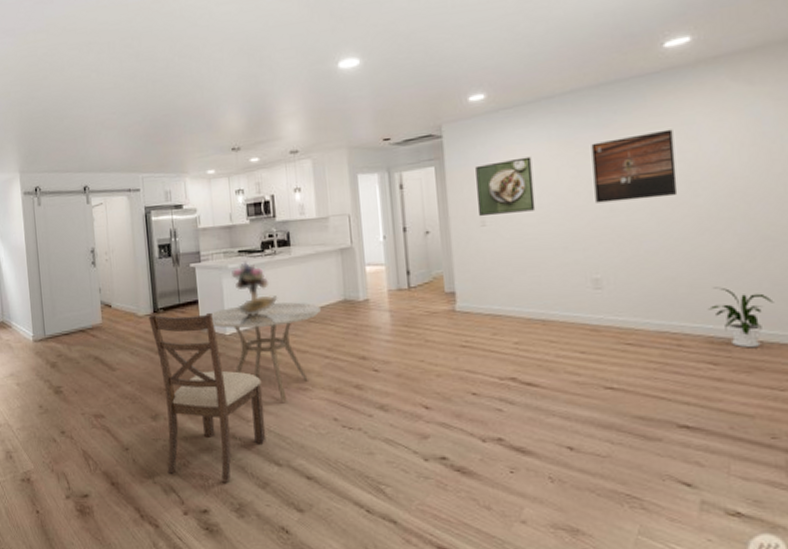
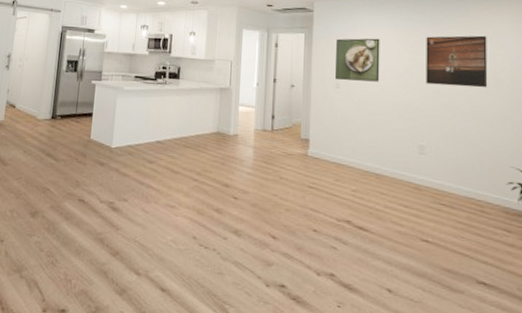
chair: present [148,312,267,483] -> none [35,119,136,285]
dining table: present [211,302,321,402] -> none [101,124,196,216]
bouquet: present [232,260,278,316] -> none [126,85,162,134]

